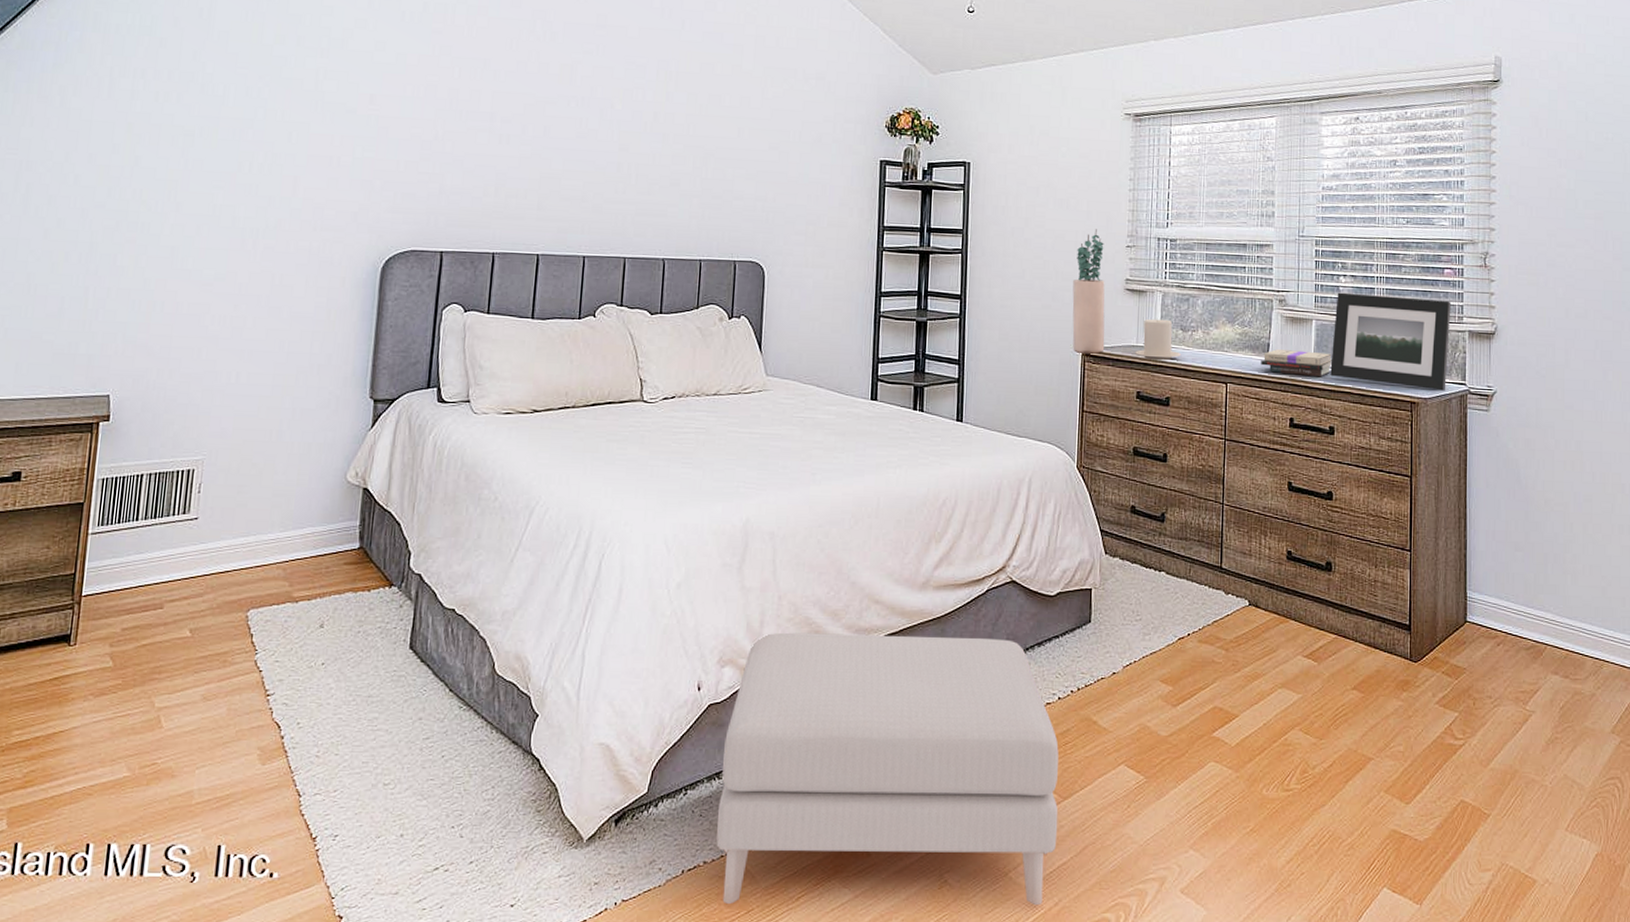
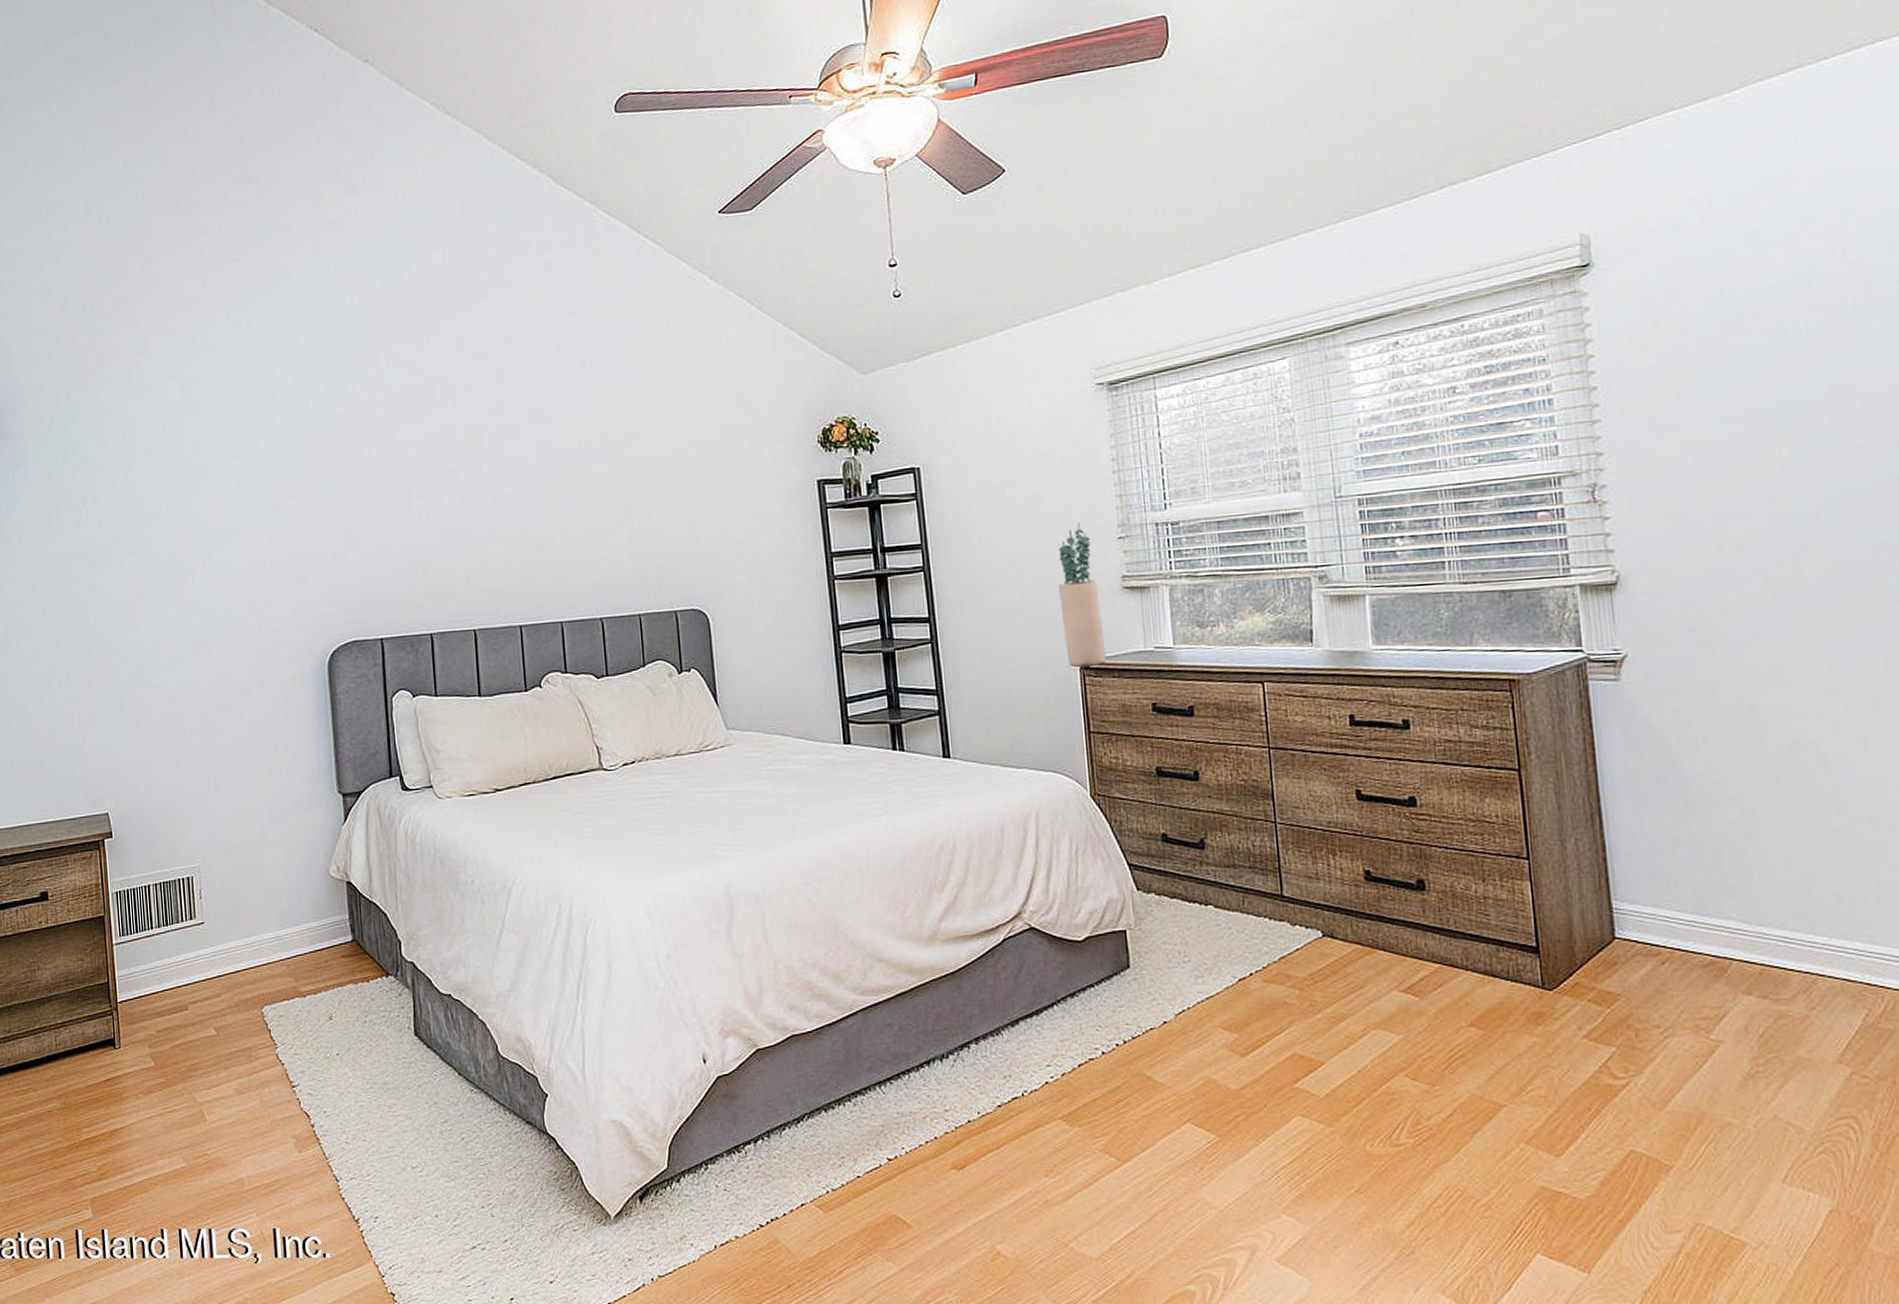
ottoman: present [716,632,1059,906] -> none [739,991,1121,1280]
candle: present [1135,318,1181,361] -> none [1144,616,1201,666]
books: present [1261,349,1332,377] -> none [1304,633,1397,664]
picture frame: present [1330,292,1451,391] -> none [1394,550,1556,663]

